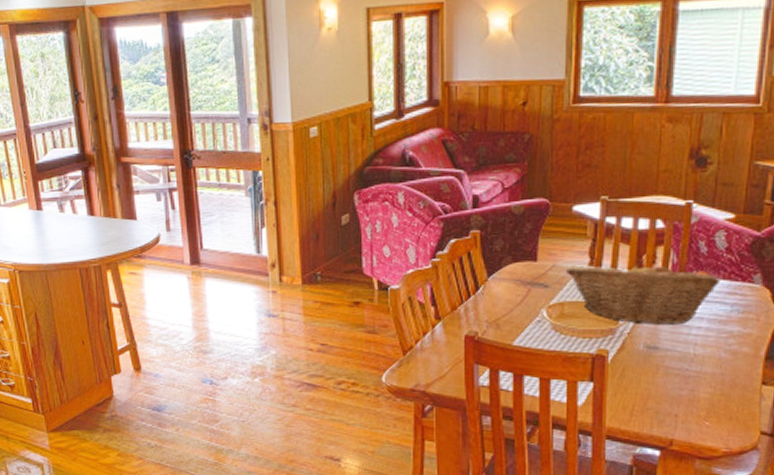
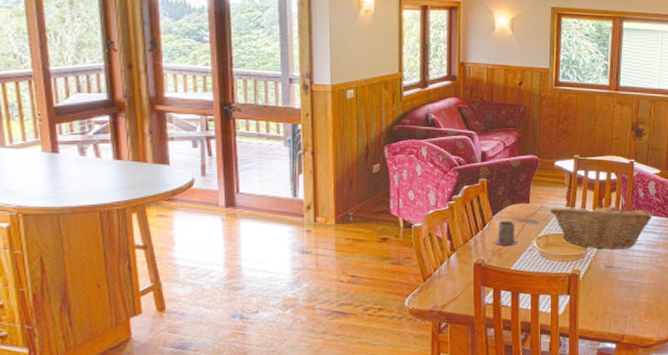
mug: none [491,283,522,315] -> present [495,220,518,246]

